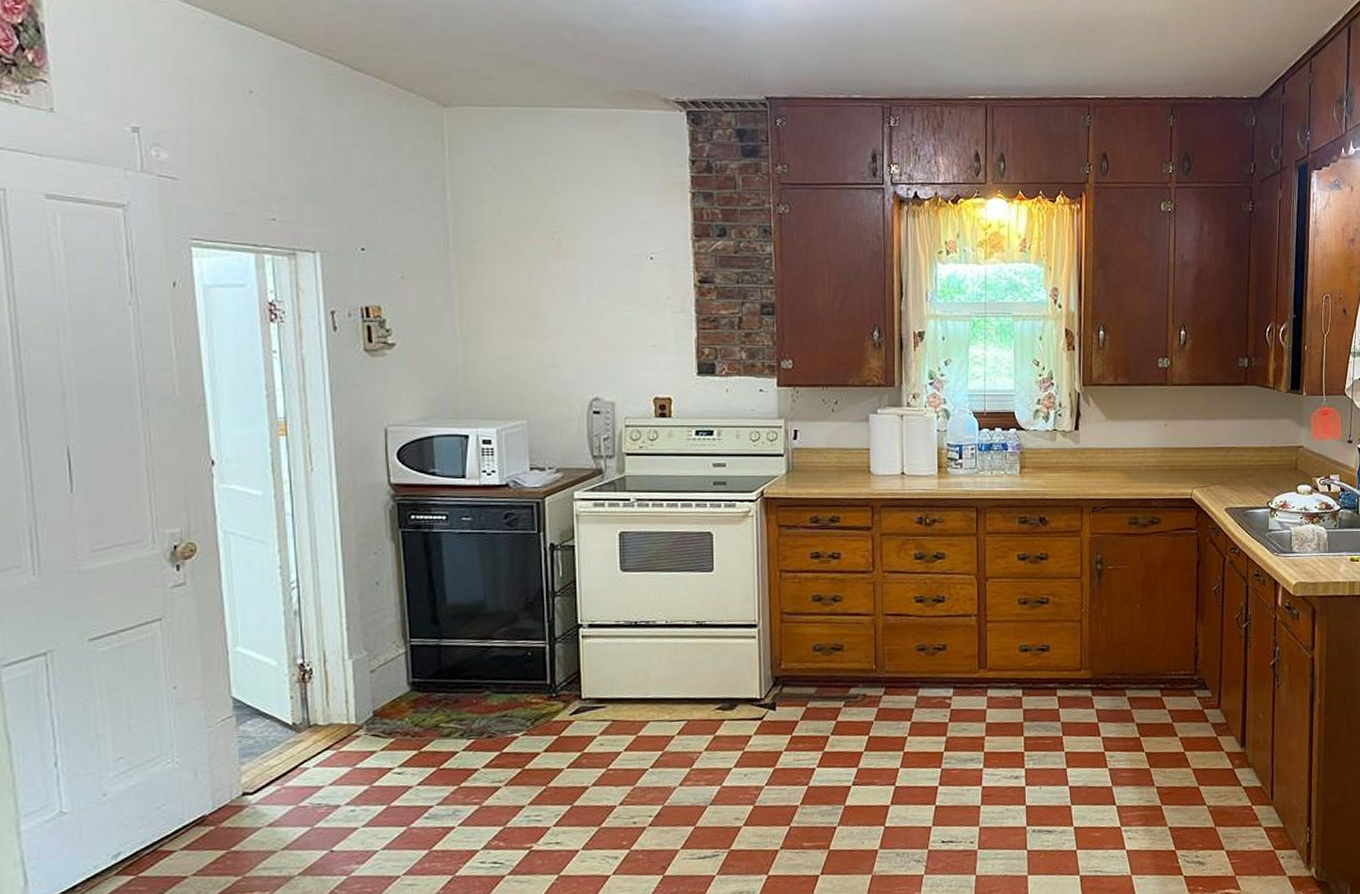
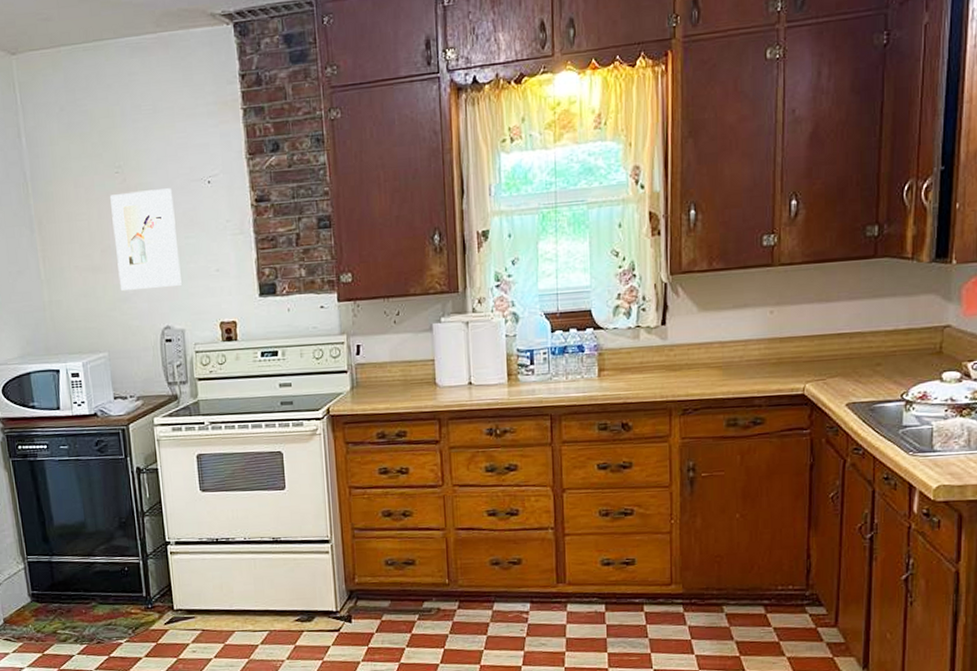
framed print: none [543,259,615,359] -> present [110,188,182,292]

